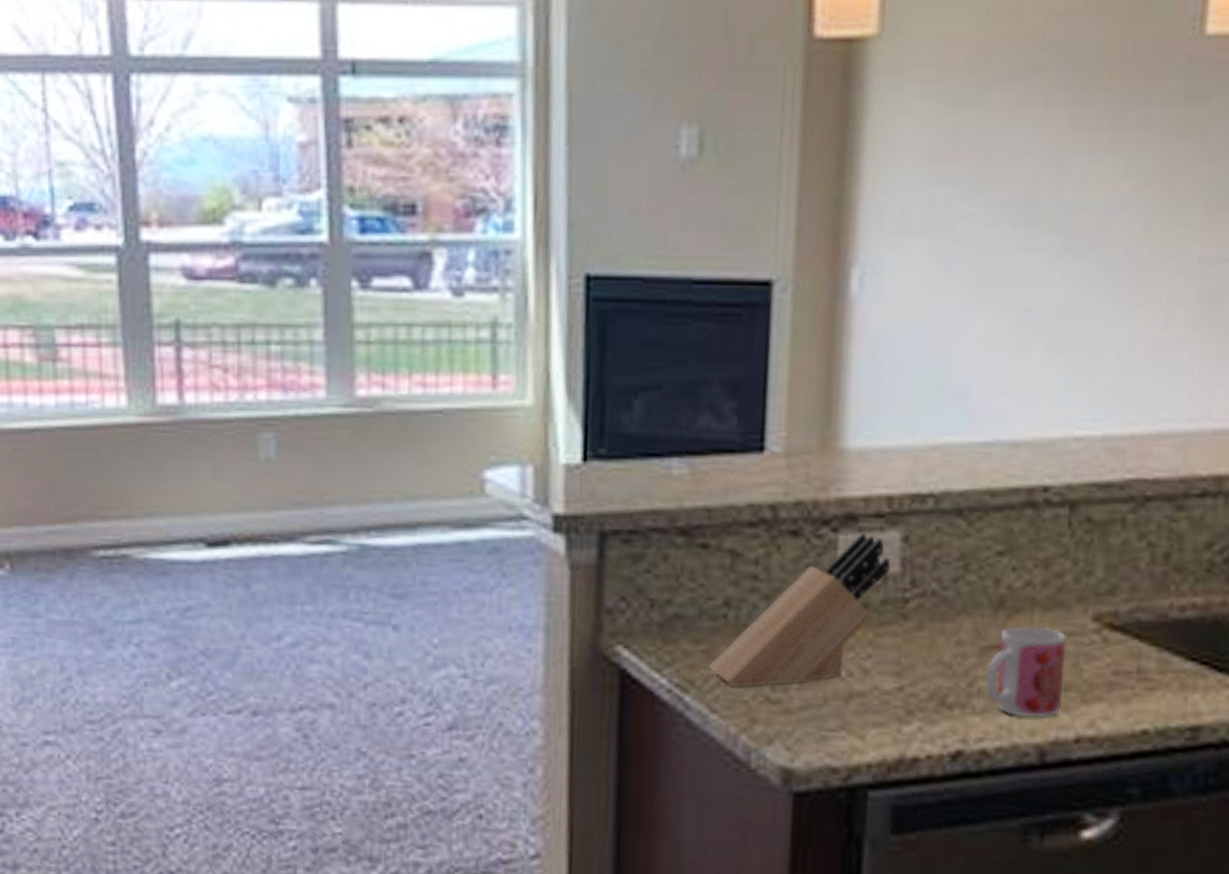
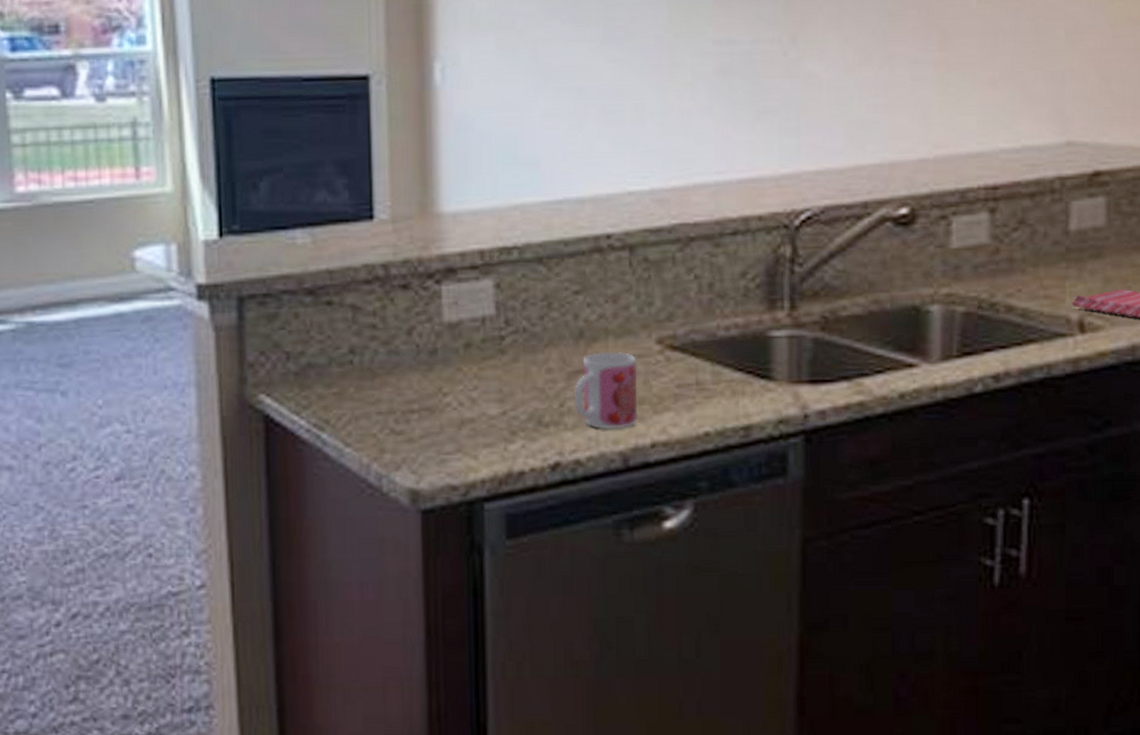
knife block: present [708,532,891,688] -> none [340,282,487,423]

